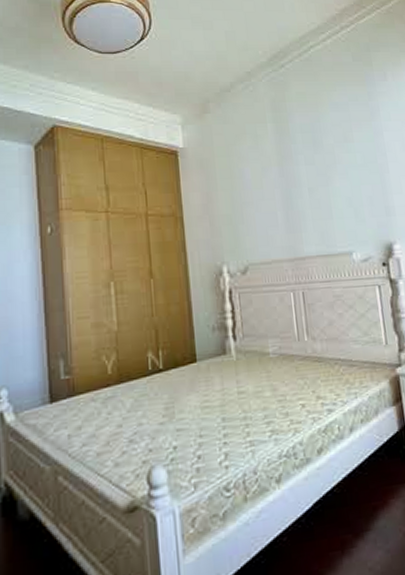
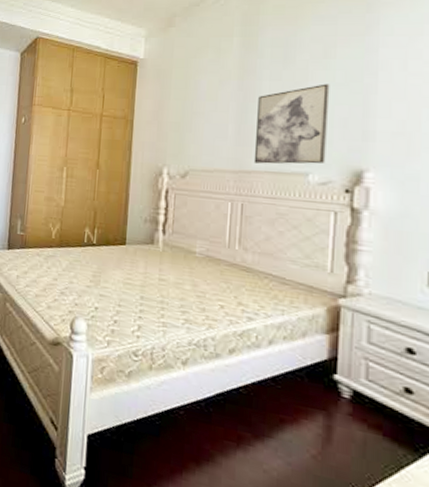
wall art: none [299,165,363,249] -> present [253,83,330,164]

